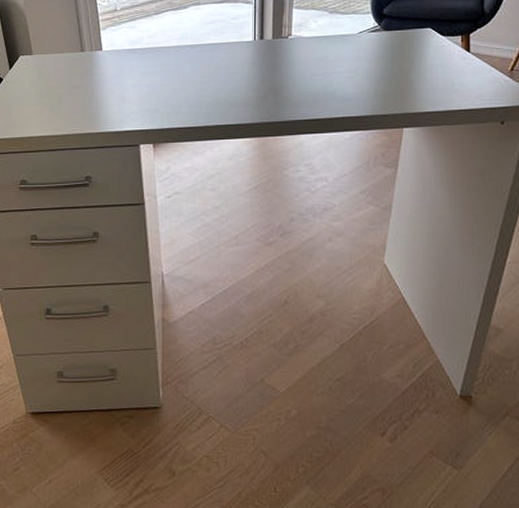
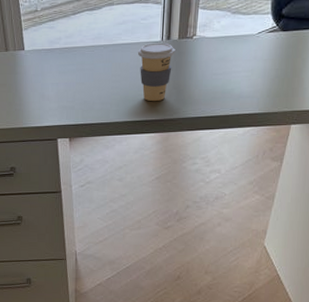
coffee cup: none [228,42,270,104] -> present [137,42,175,102]

